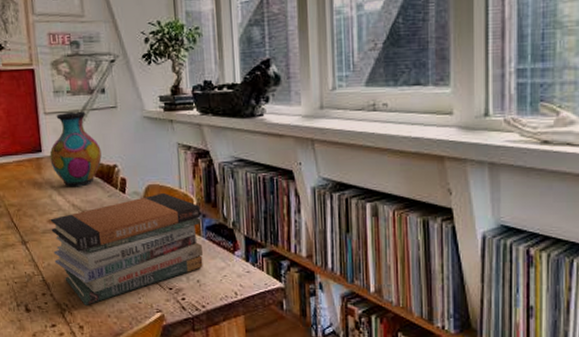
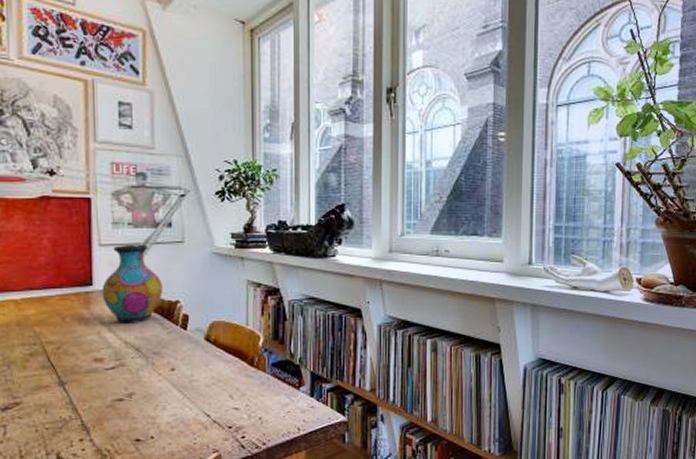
book stack: present [50,192,203,305] -> none [96,329,267,450]

